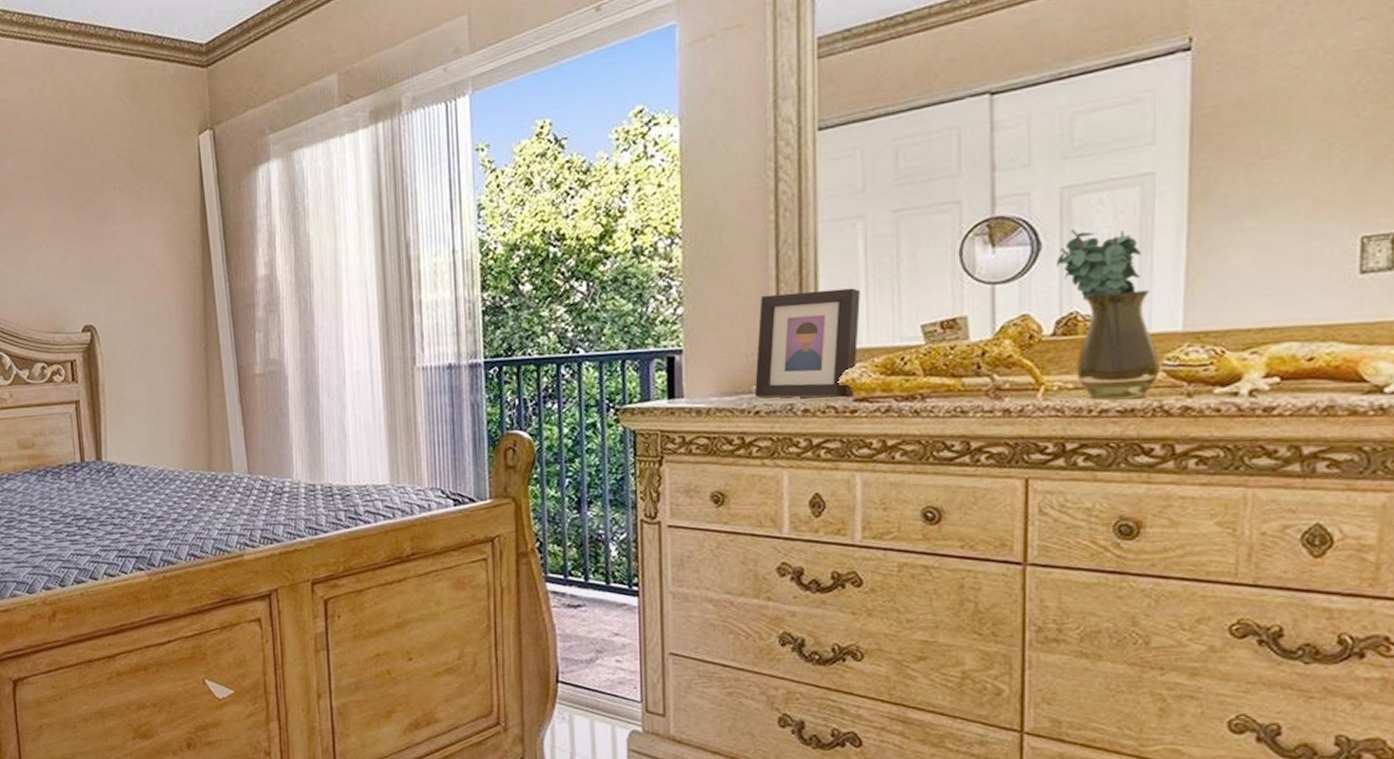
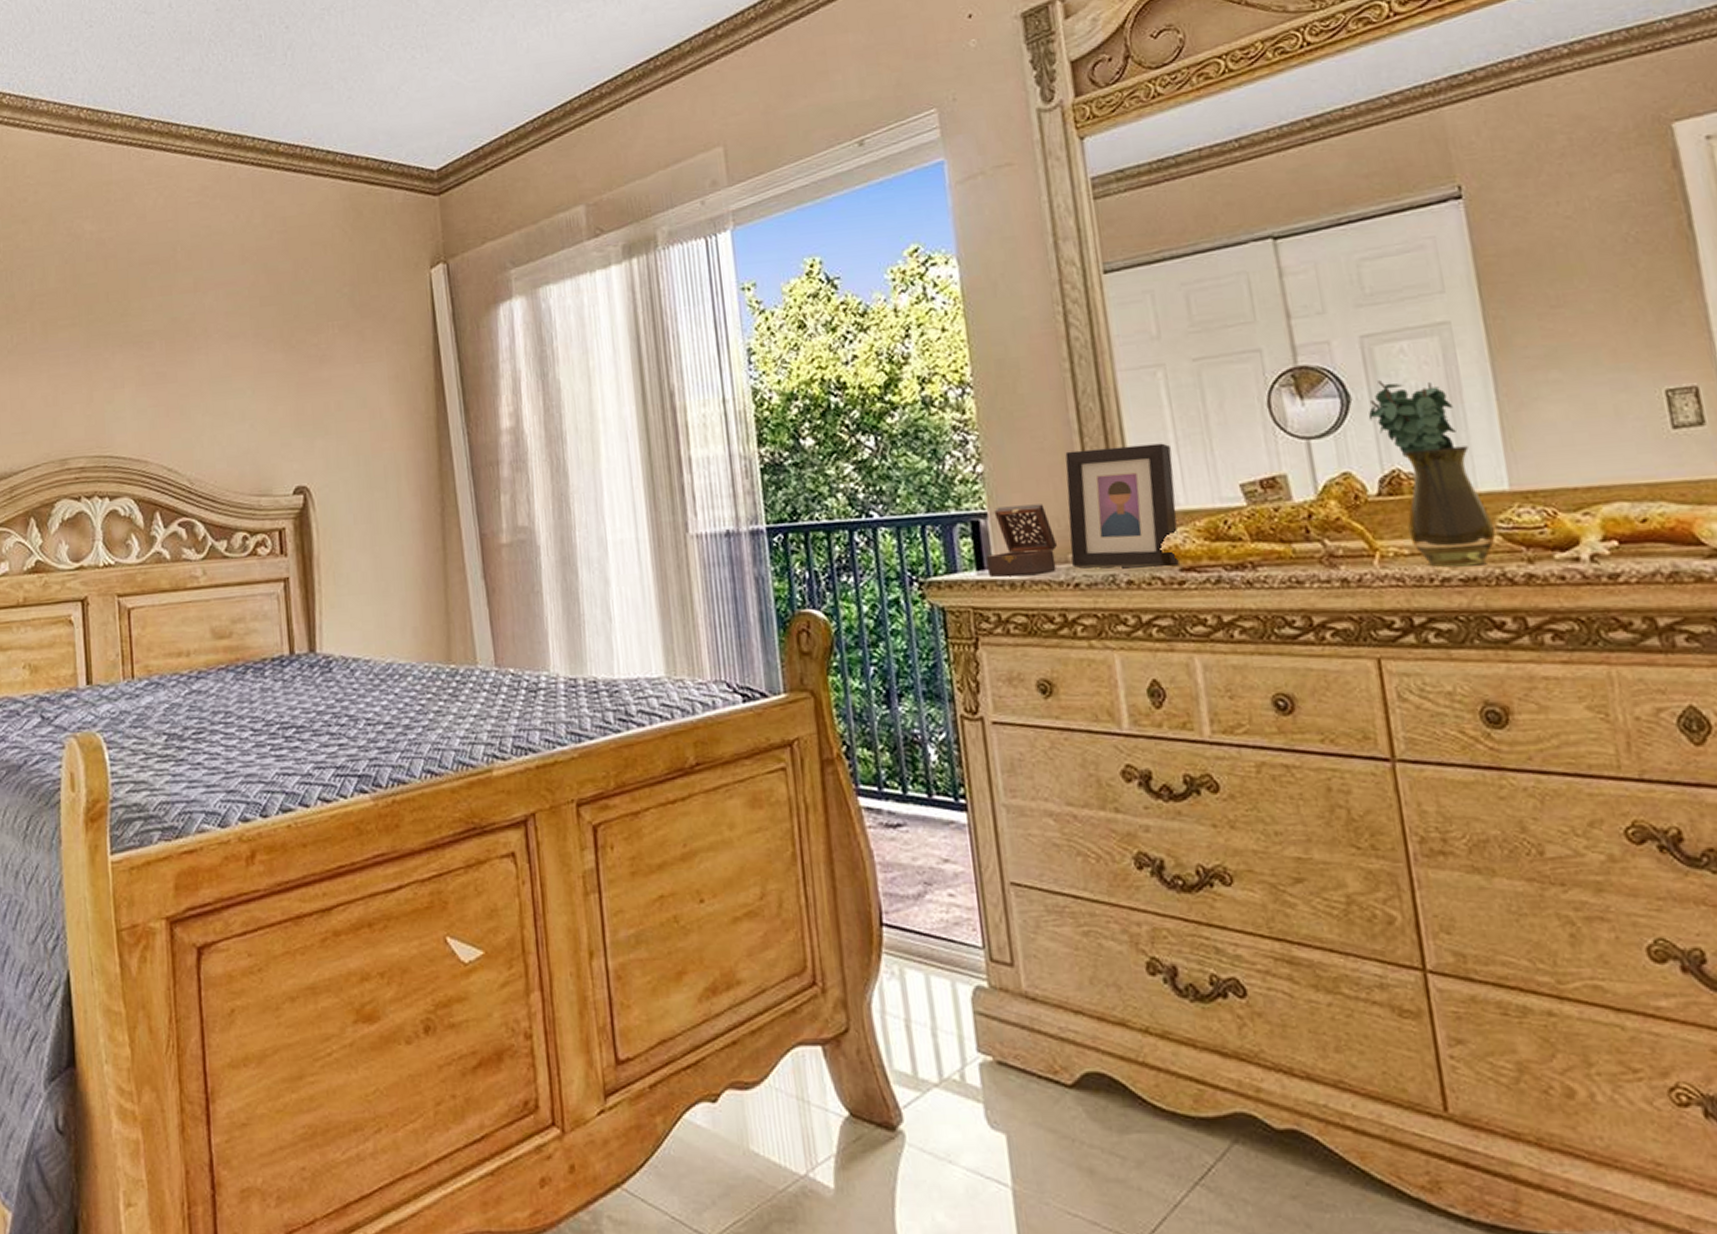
jewelry box: none [677,342,743,406] -> present [985,504,1057,578]

